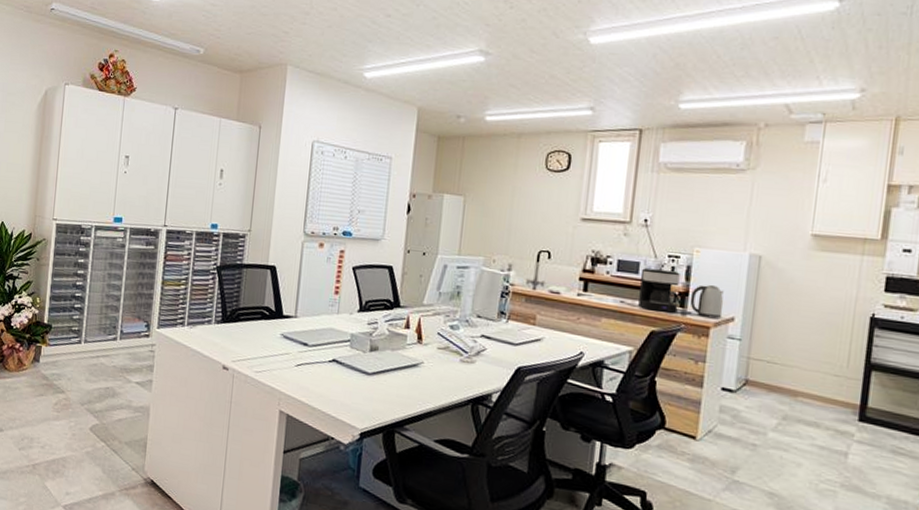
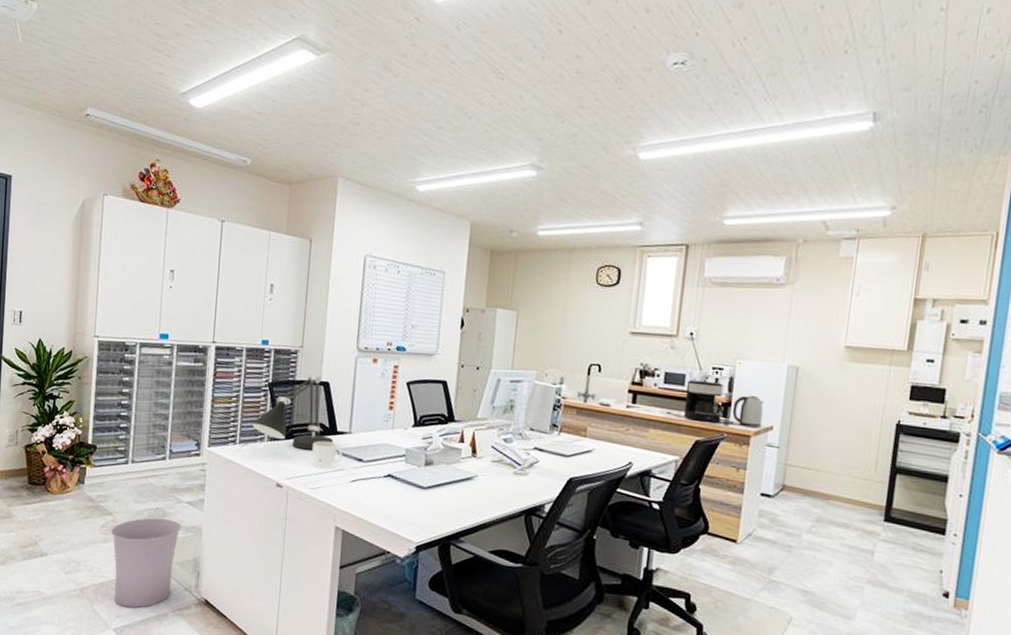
waste bin: none [63,397,130,486] -> present [110,518,181,608]
desk lamp: none [200,259,279,334] -> present [252,375,334,450]
mug: none [257,324,289,353] -> present [311,440,343,469]

